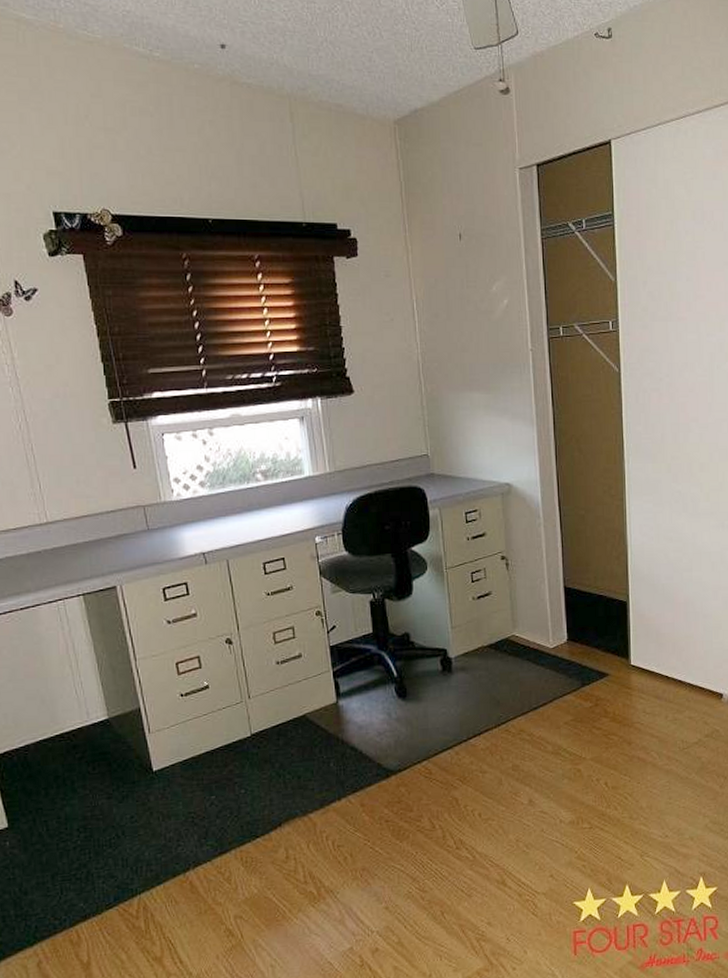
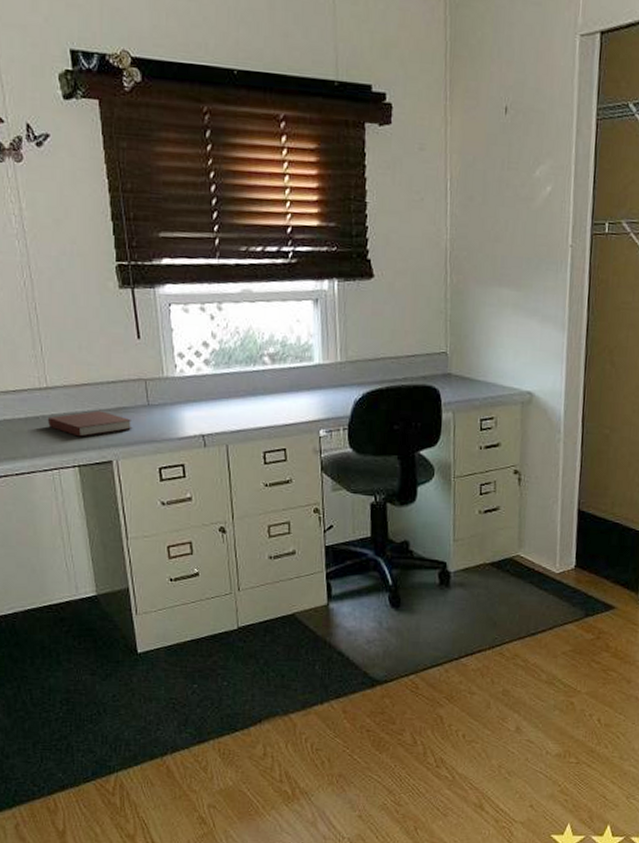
notebook: none [50,540,134,567] -> present [48,410,133,437]

